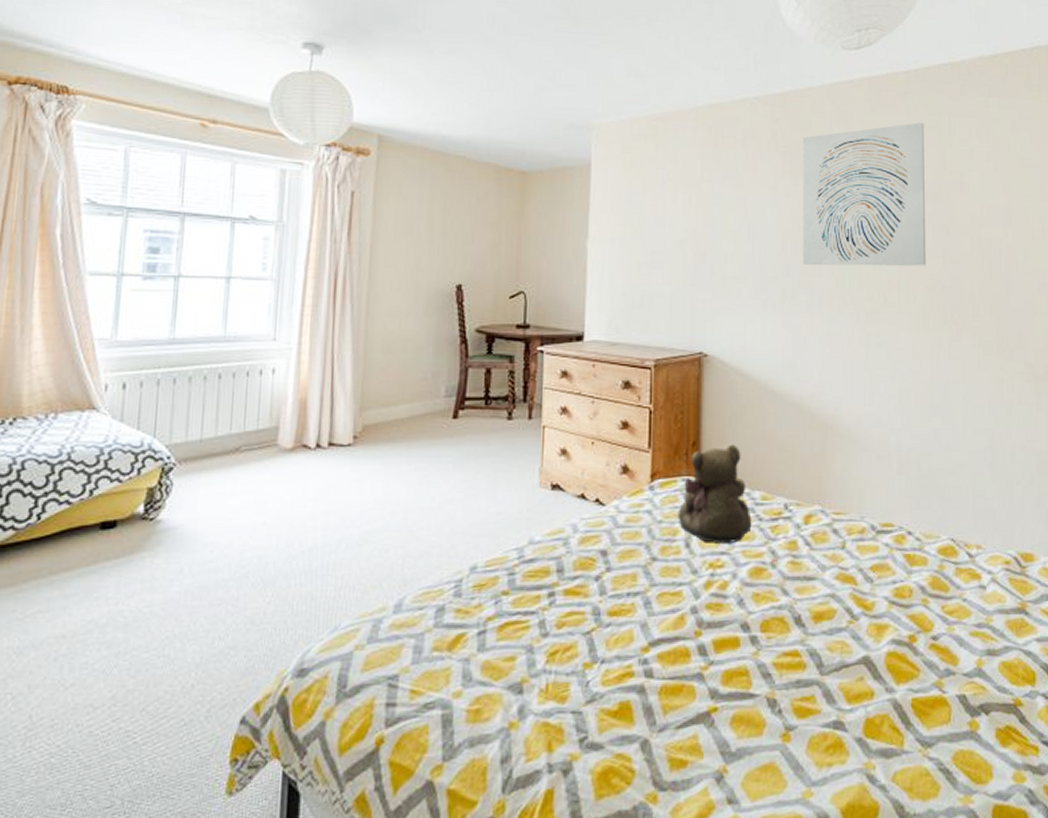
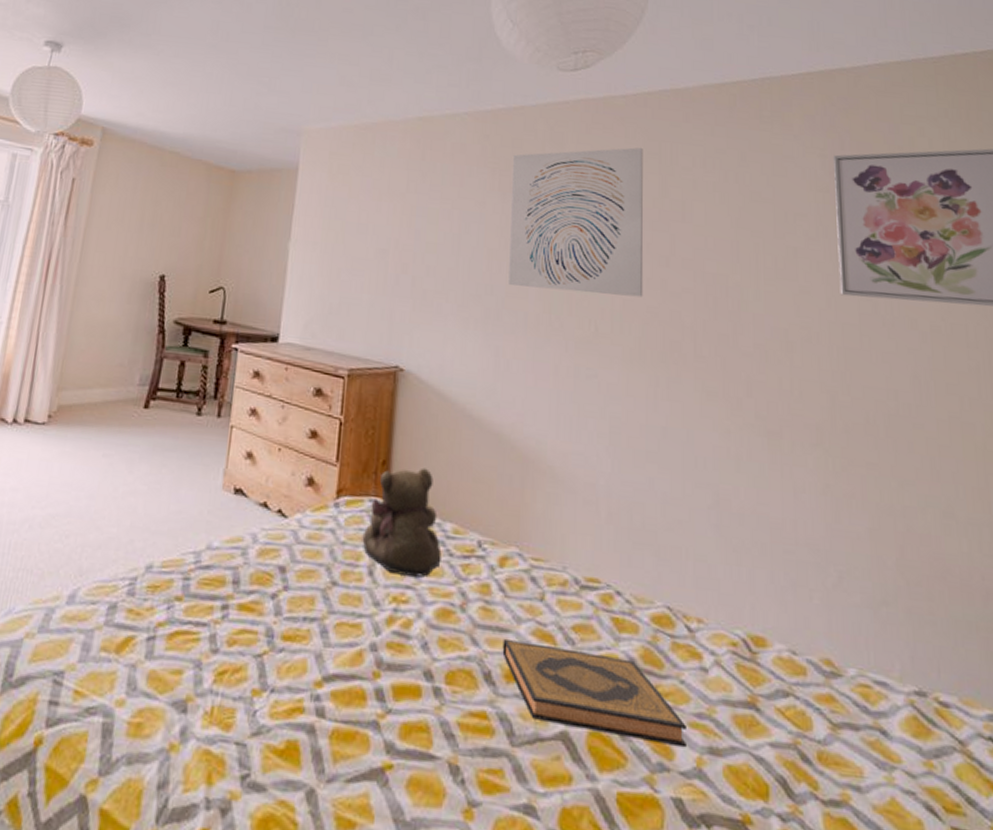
hardback book: none [810,586,969,654] -> present [502,639,686,748]

